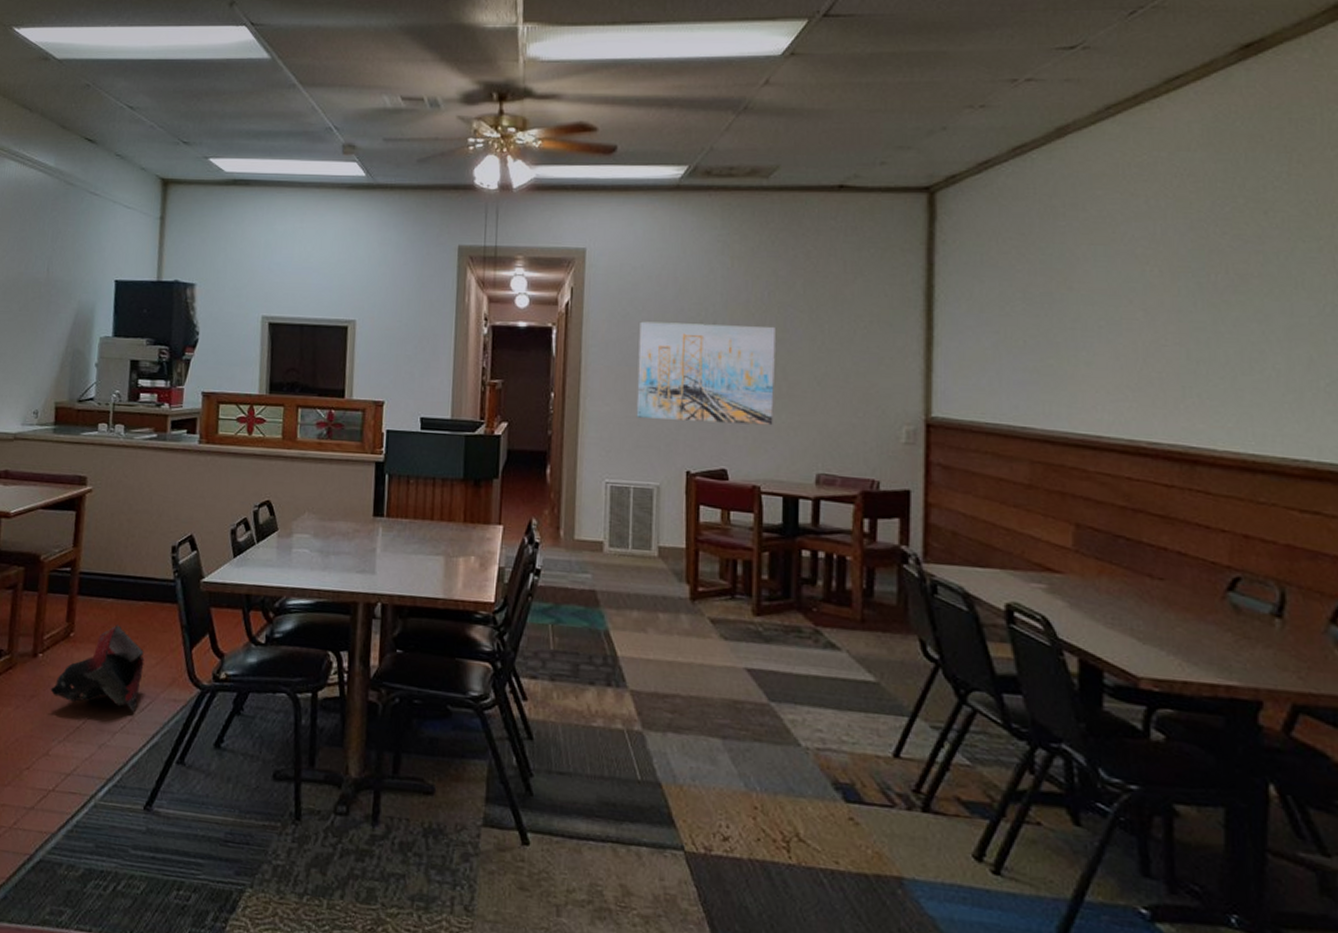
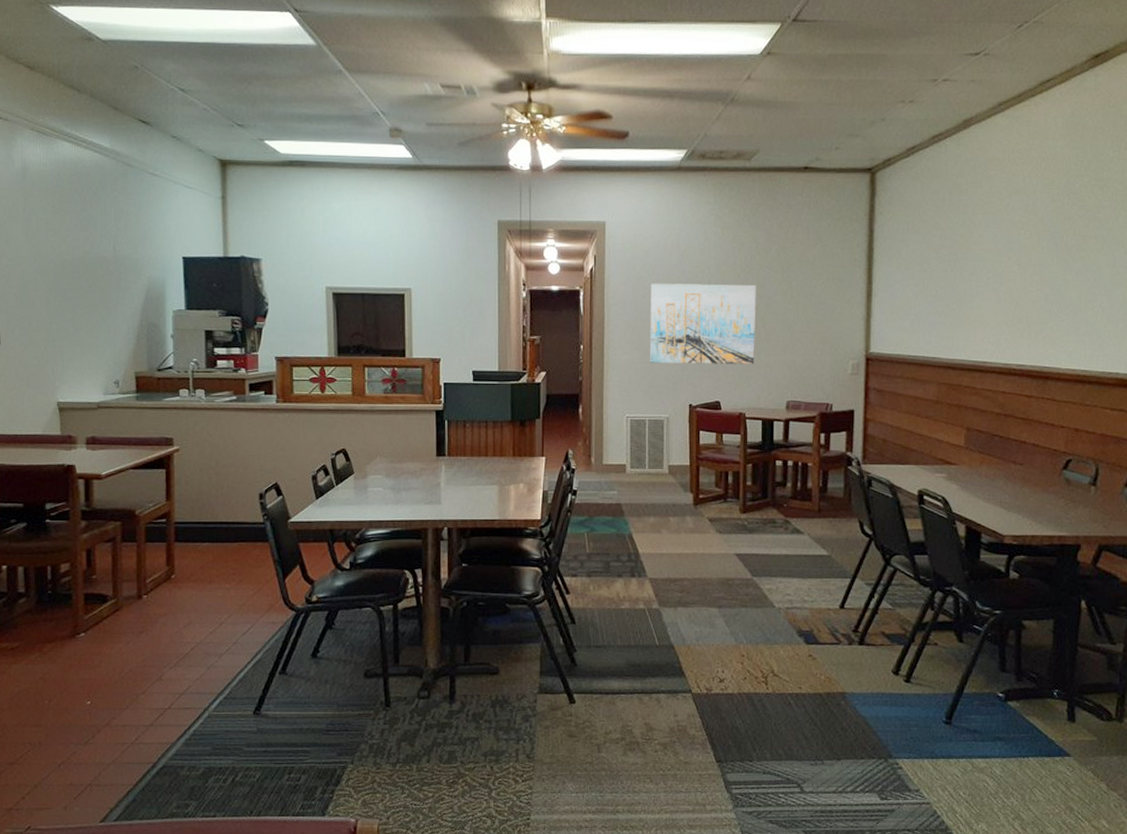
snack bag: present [50,623,145,712] -> none [157,563,243,636]

